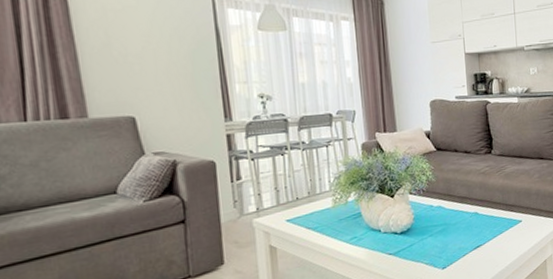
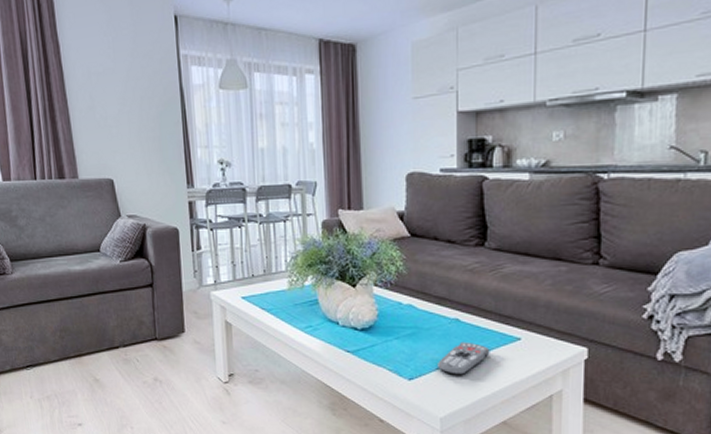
remote control: none [464,229,502,258] -> present [438,341,490,376]

